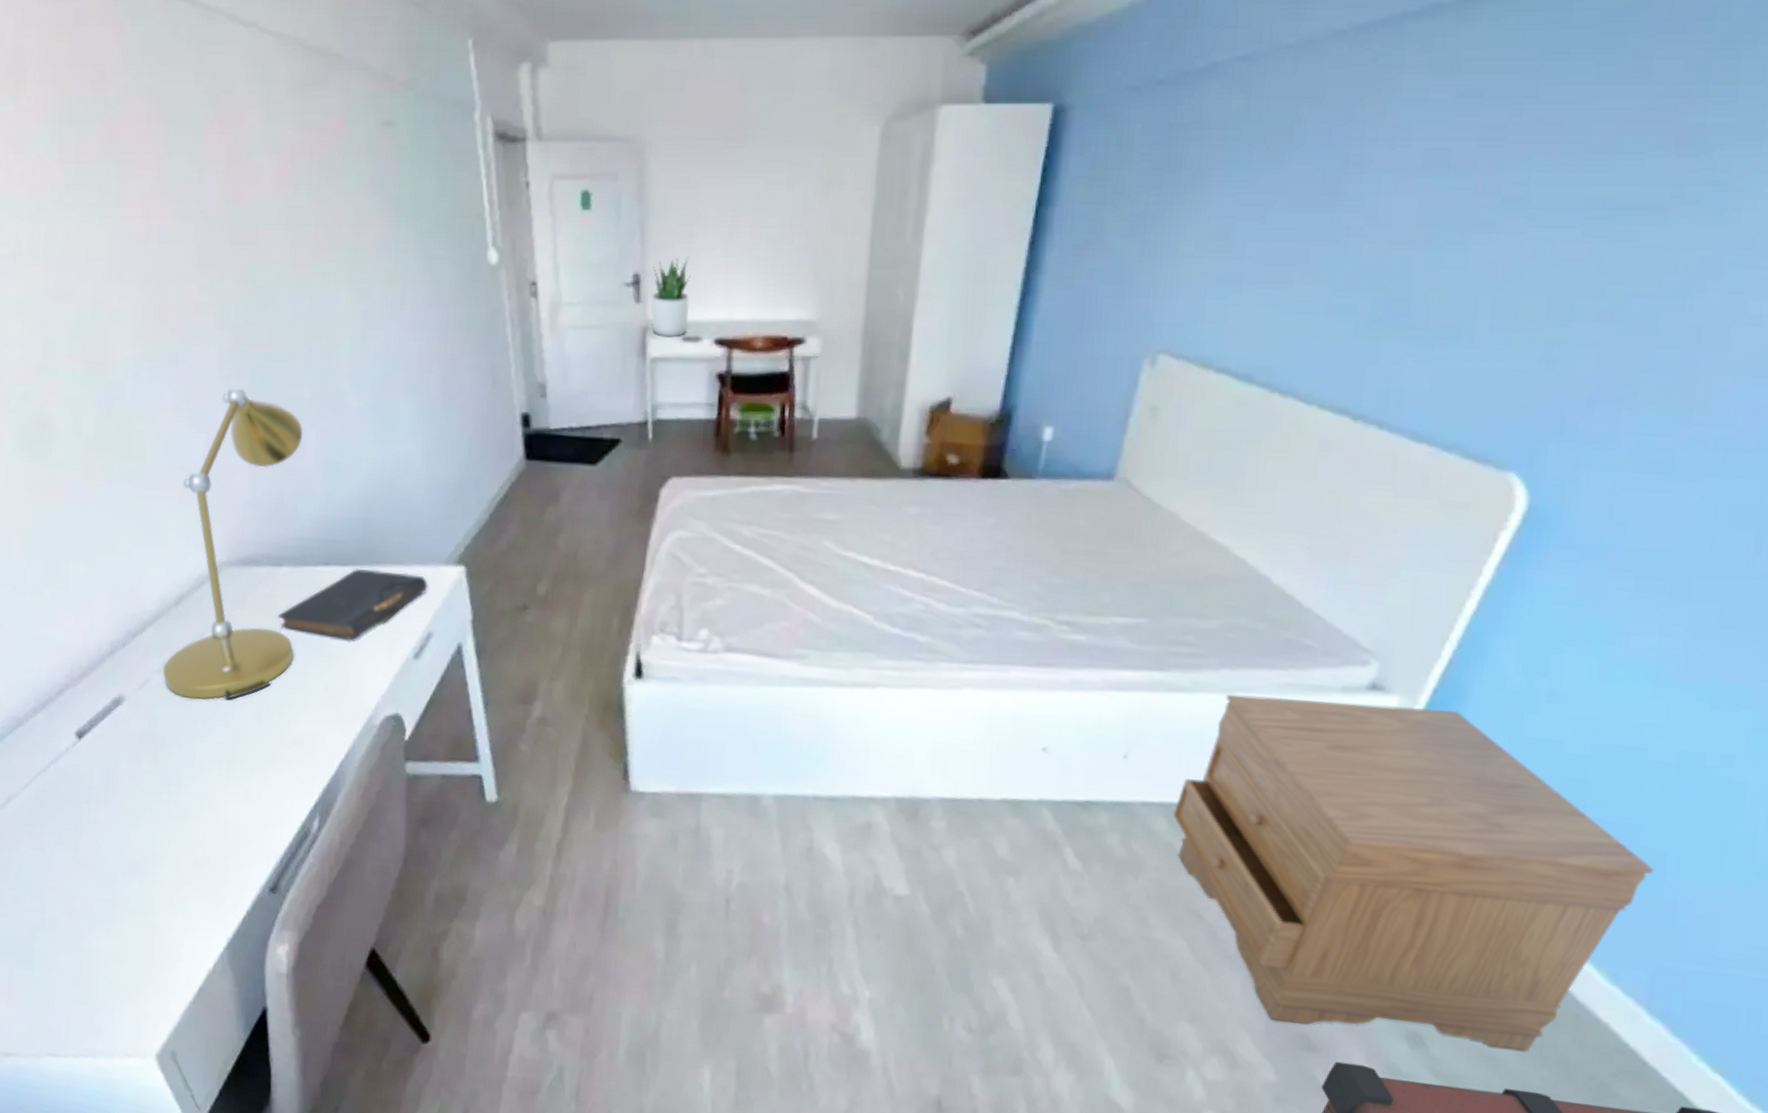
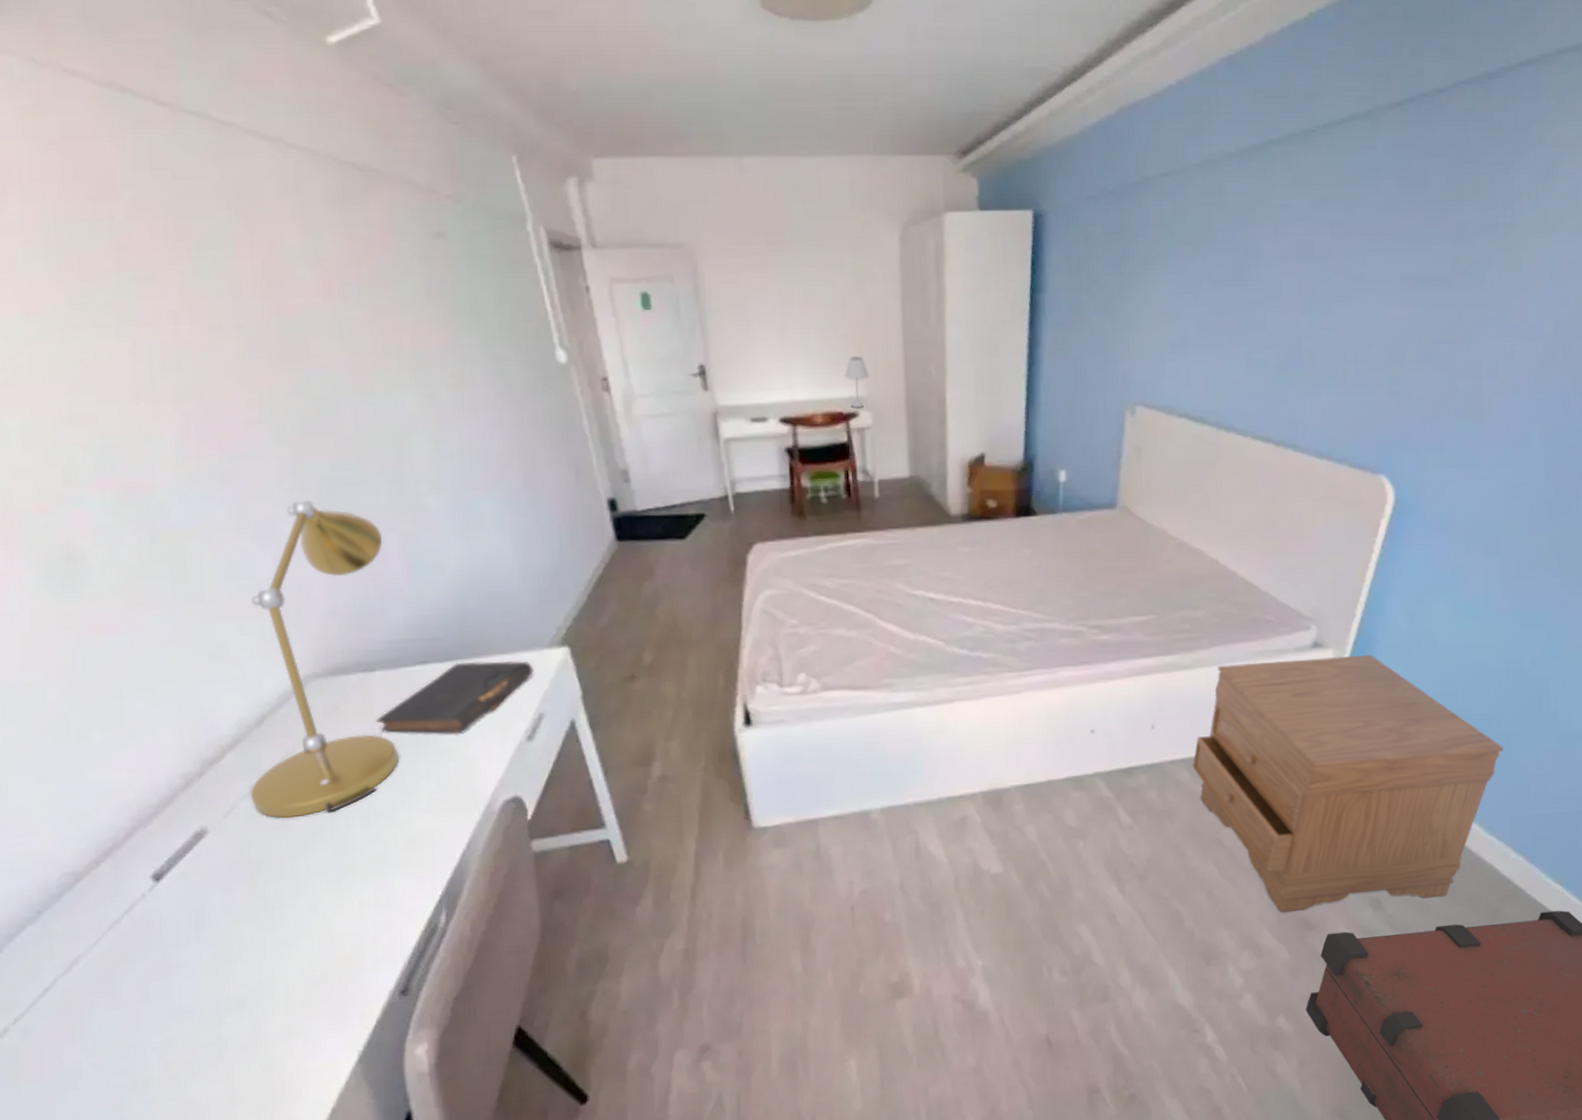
planter: present [651,257,691,338] -> none [716,348,755,420]
table lamp: none [794,273,824,334] -> present [844,356,869,409]

